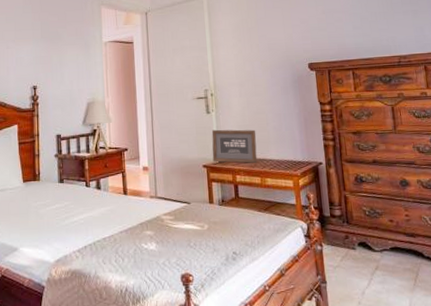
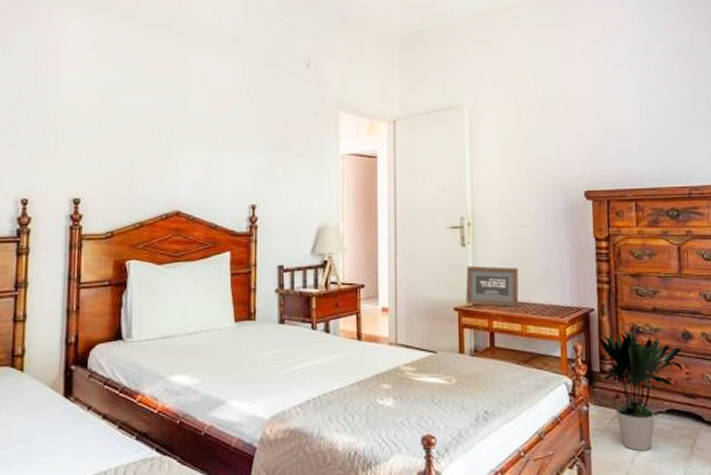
potted plant: none [328,180,403,285] -> present [599,331,683,452]

